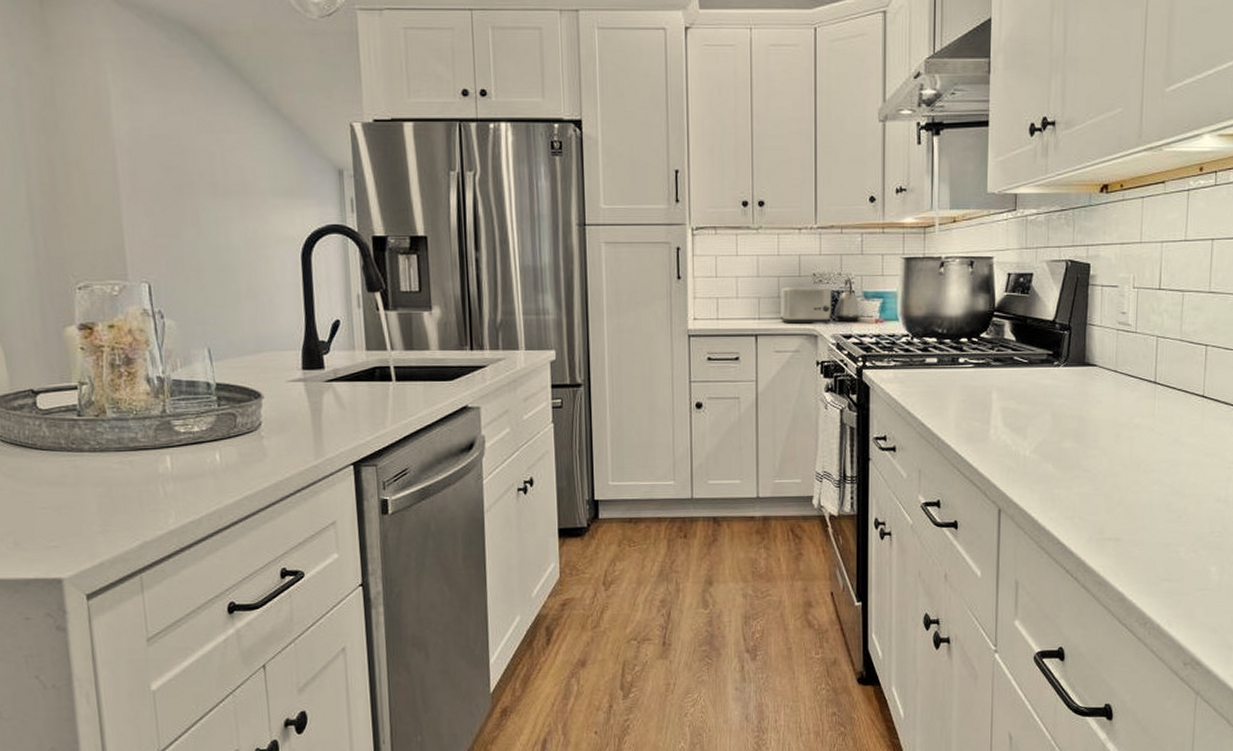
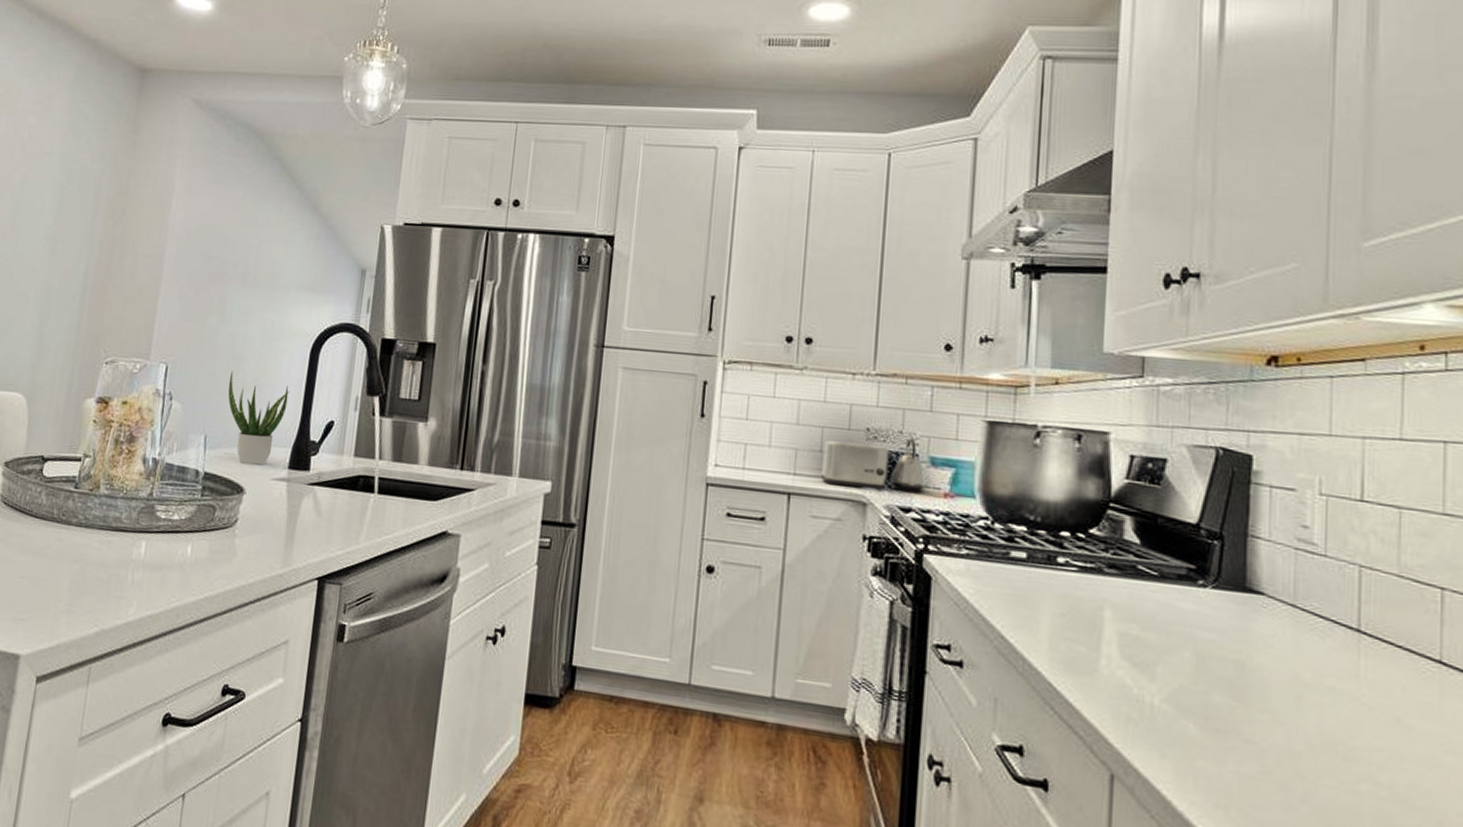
potted plant: none [221,283,289,371] -> present [228,371,290,466]

